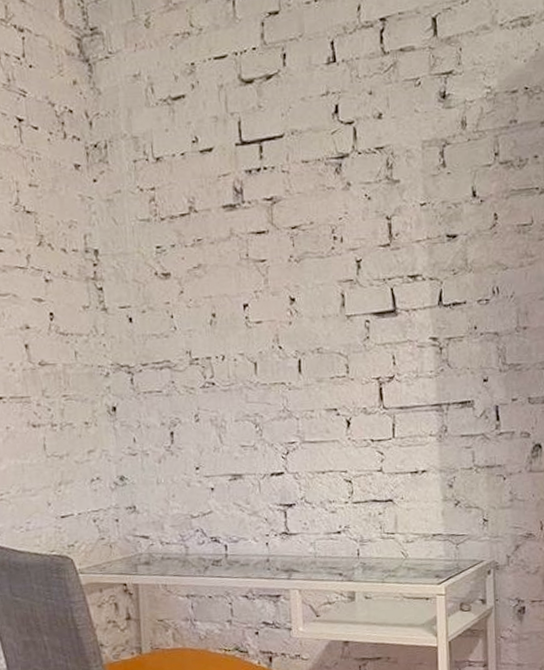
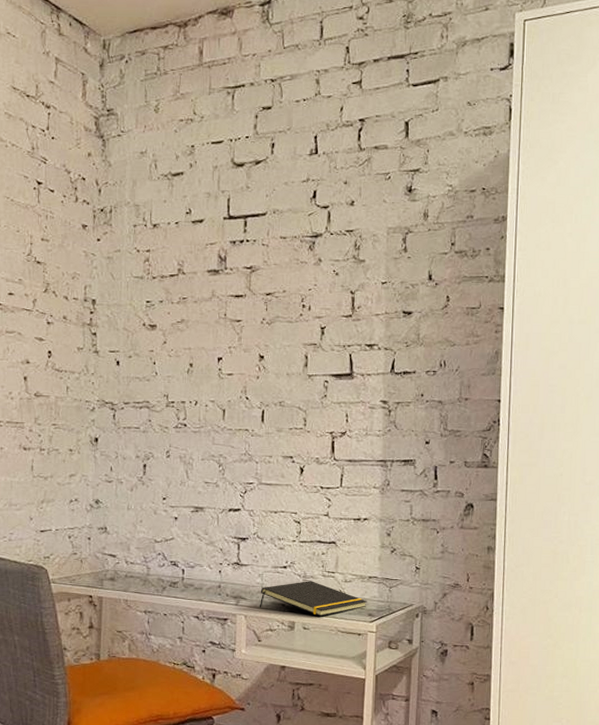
notepad: none [314,545,433,583] -> present [259,581,367,617]

